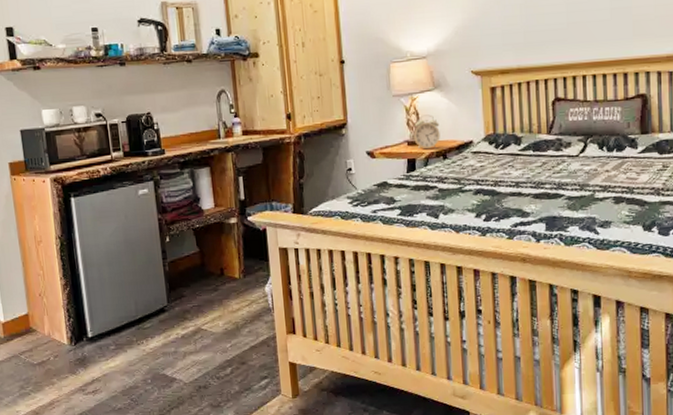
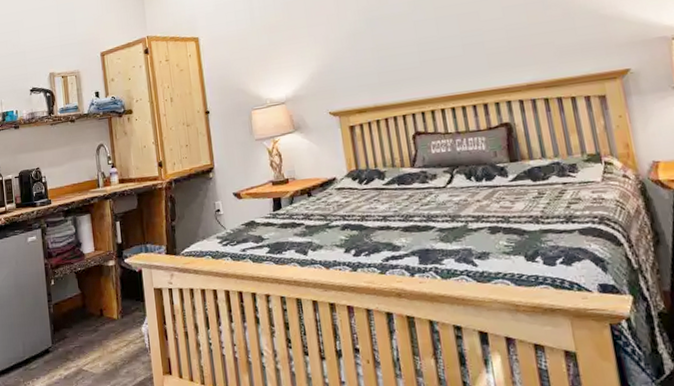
alarm clock: present [413,114,440,150] -> none [277,155,304,189]

